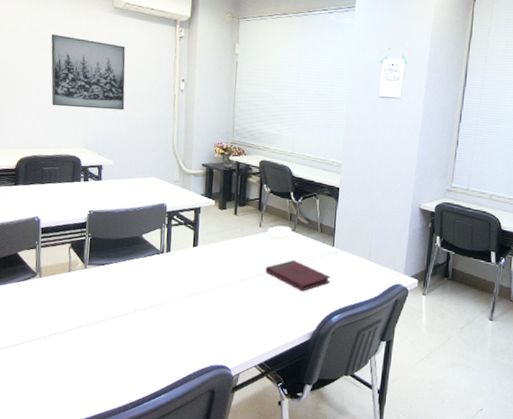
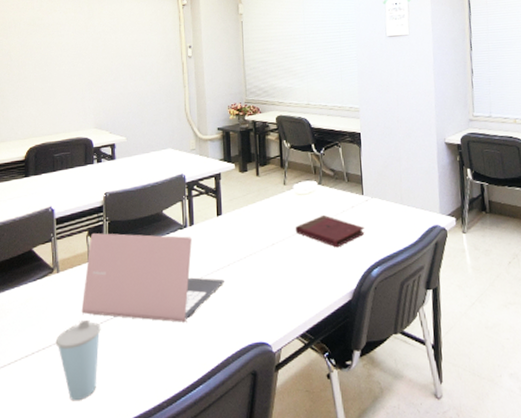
cup: none [34,323,77,392] -> present [55,320,101,400]
wall art: present [51,33,126,111] -> none [53,18,133,90]
laptop: none [59,247,194,338] -> present [81,233,224,322]

